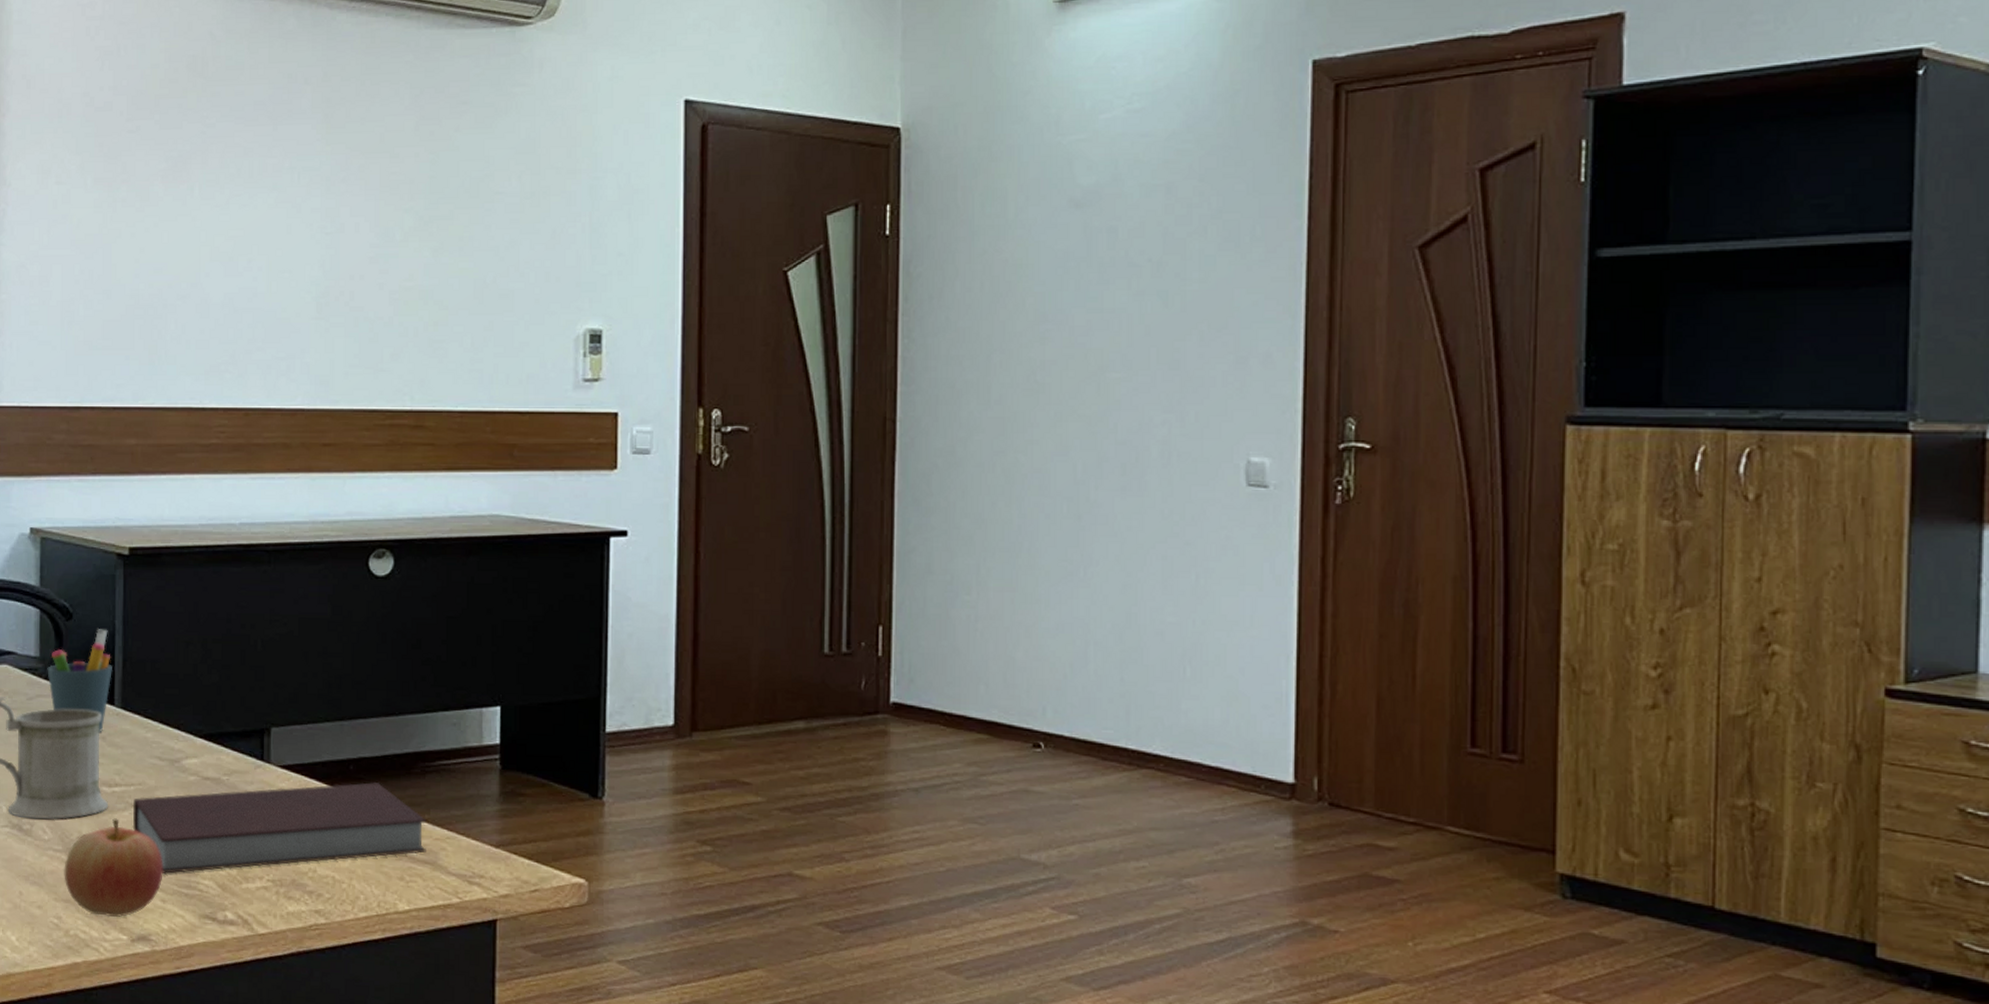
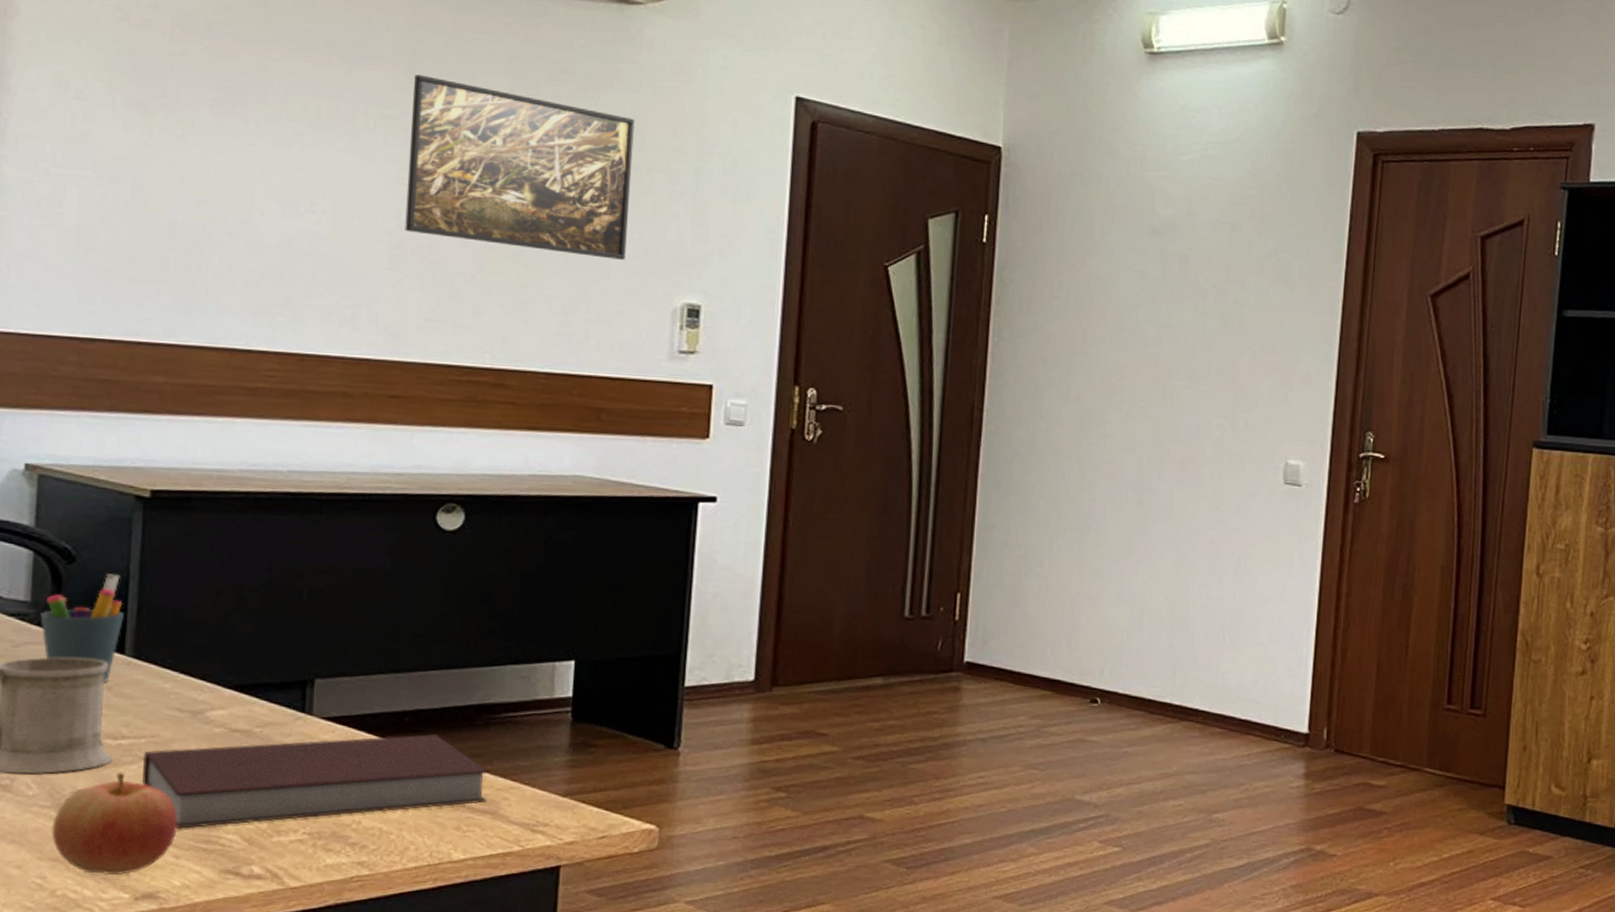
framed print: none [329,123,530,290] -> present [405,74,635,260]

